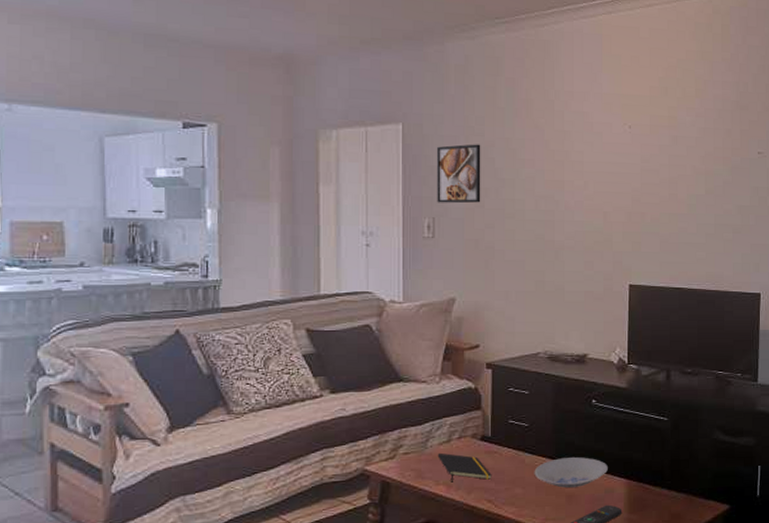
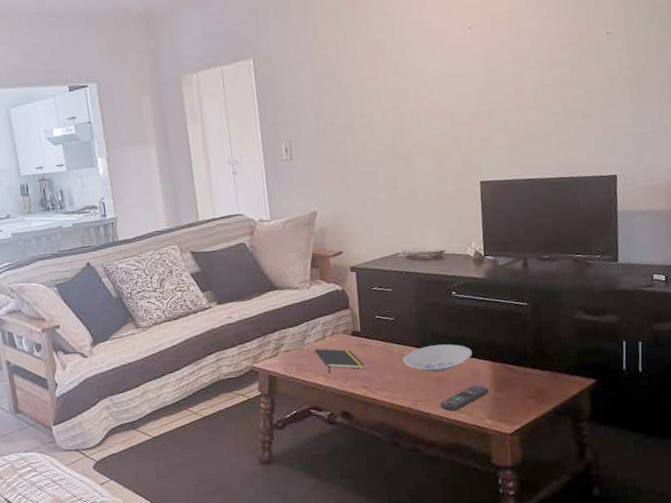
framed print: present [437,144,481,204] -> none [286,67,332,127]

